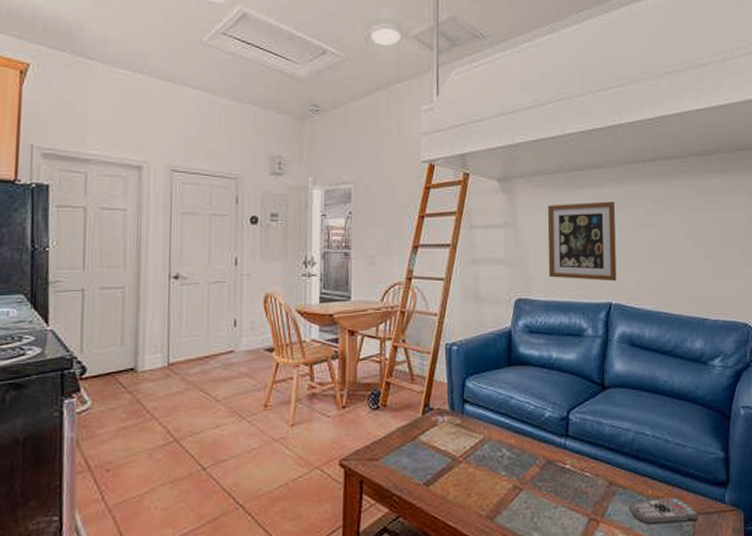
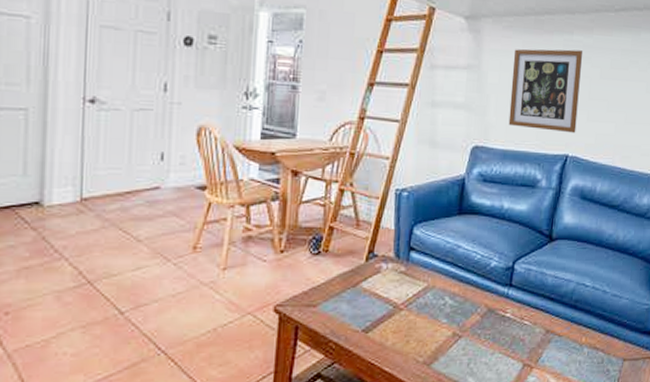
remote control: present [629,497,699,525] -> none [562,344,626,371]

